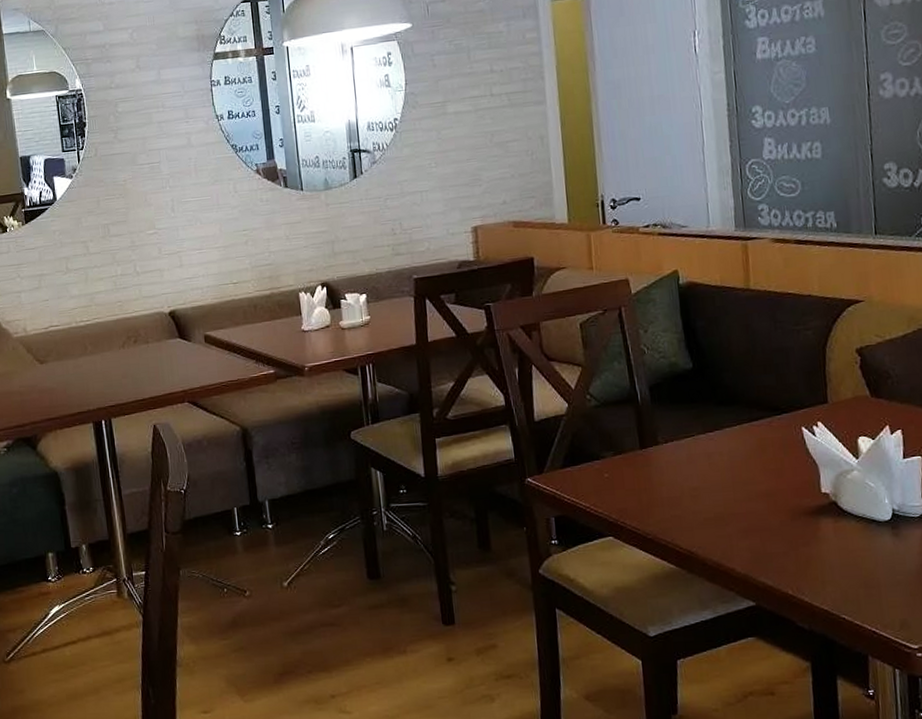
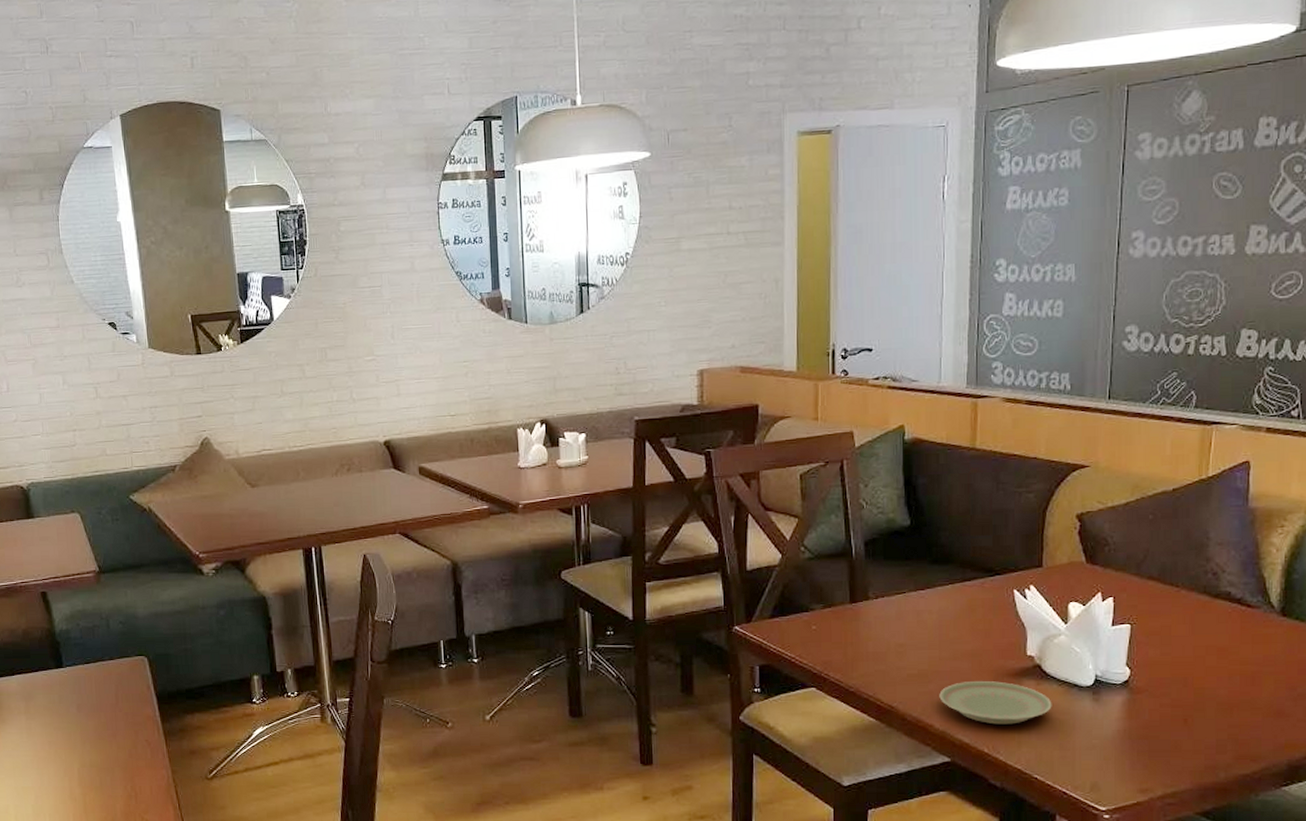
plate: none [737,520,853,565] -> present [939,680,1052,725]

